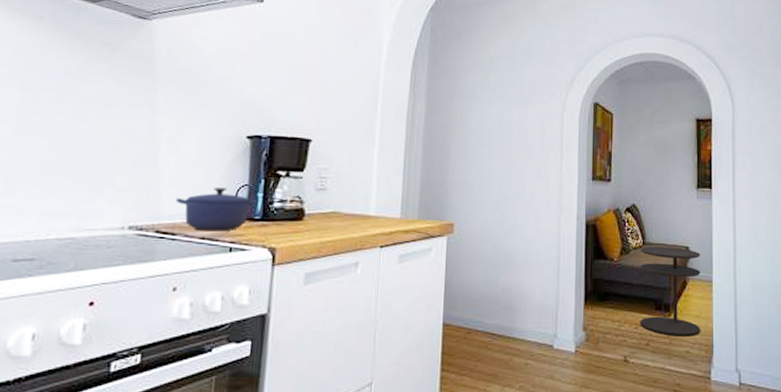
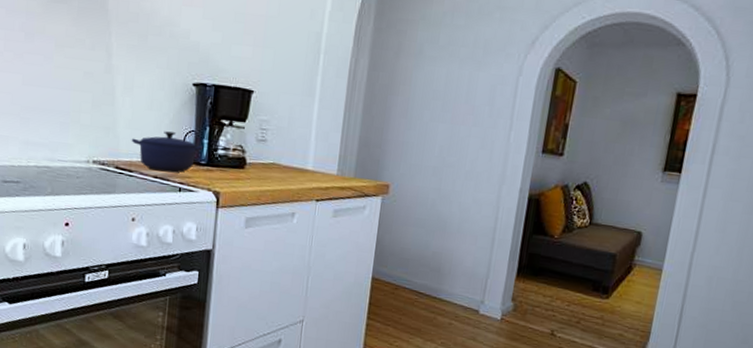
side table: present [640,247,701,337] -> none [573,227,654,321]

